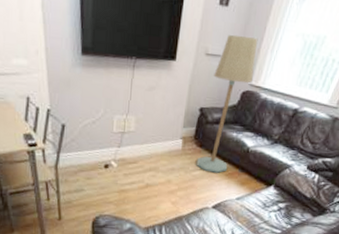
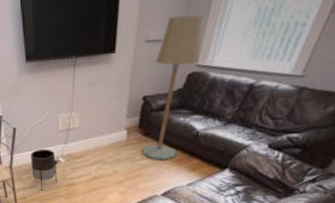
planter: none [79,150,109,196] -> present [30,149,57,191]

